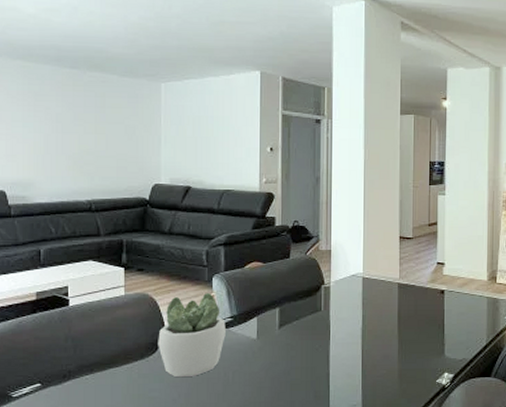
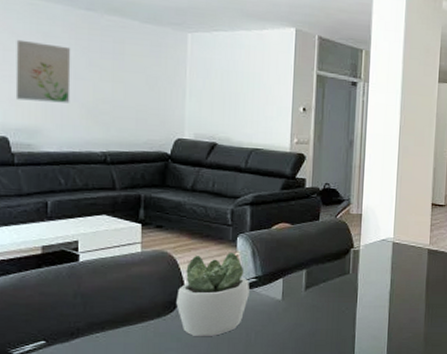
wall art: none [11,100,59,156] -> present [15,39,71,103]

